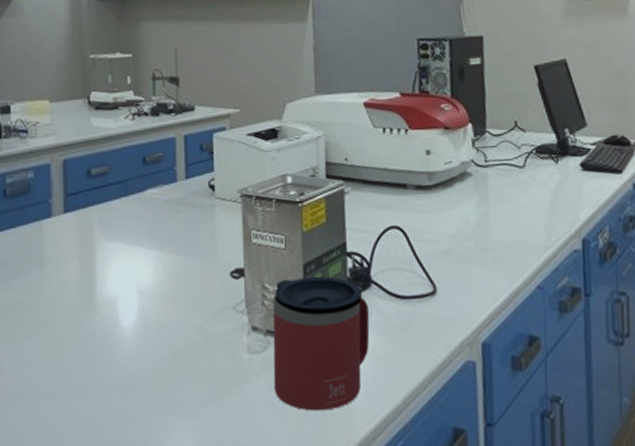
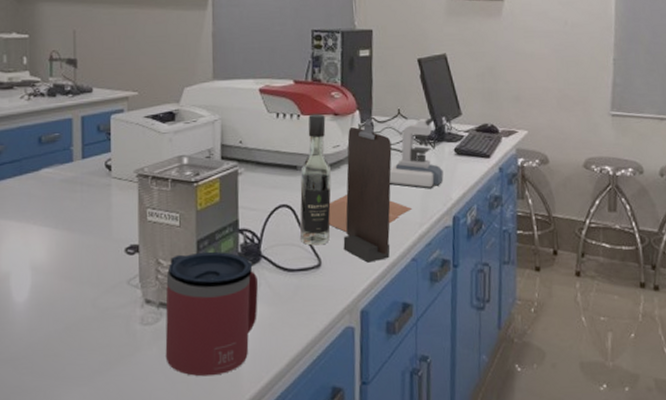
bottle: none [410,128,445,271] -> present [299,114,332,246]
papers: none [442,215,536,256] -> present [328,195,413,232]
clipboard: none [459,132,513,290] -> present [343,119,392,263]
microscope: none [508,125,570,209] -> present [389,113,444,189]

